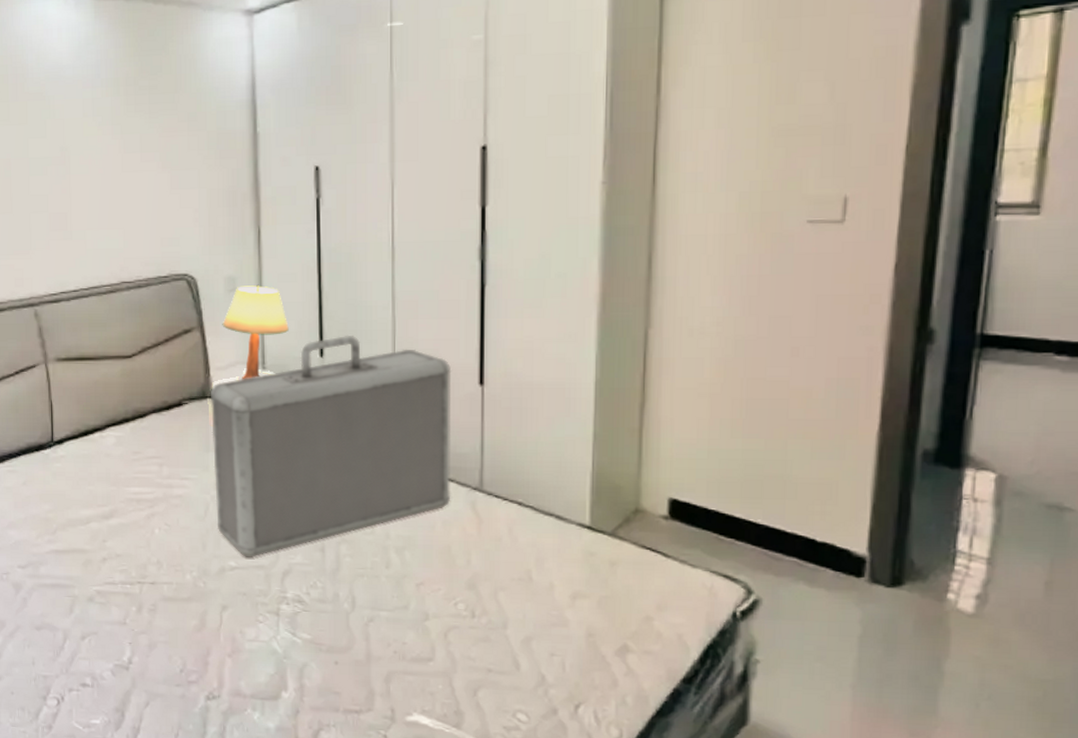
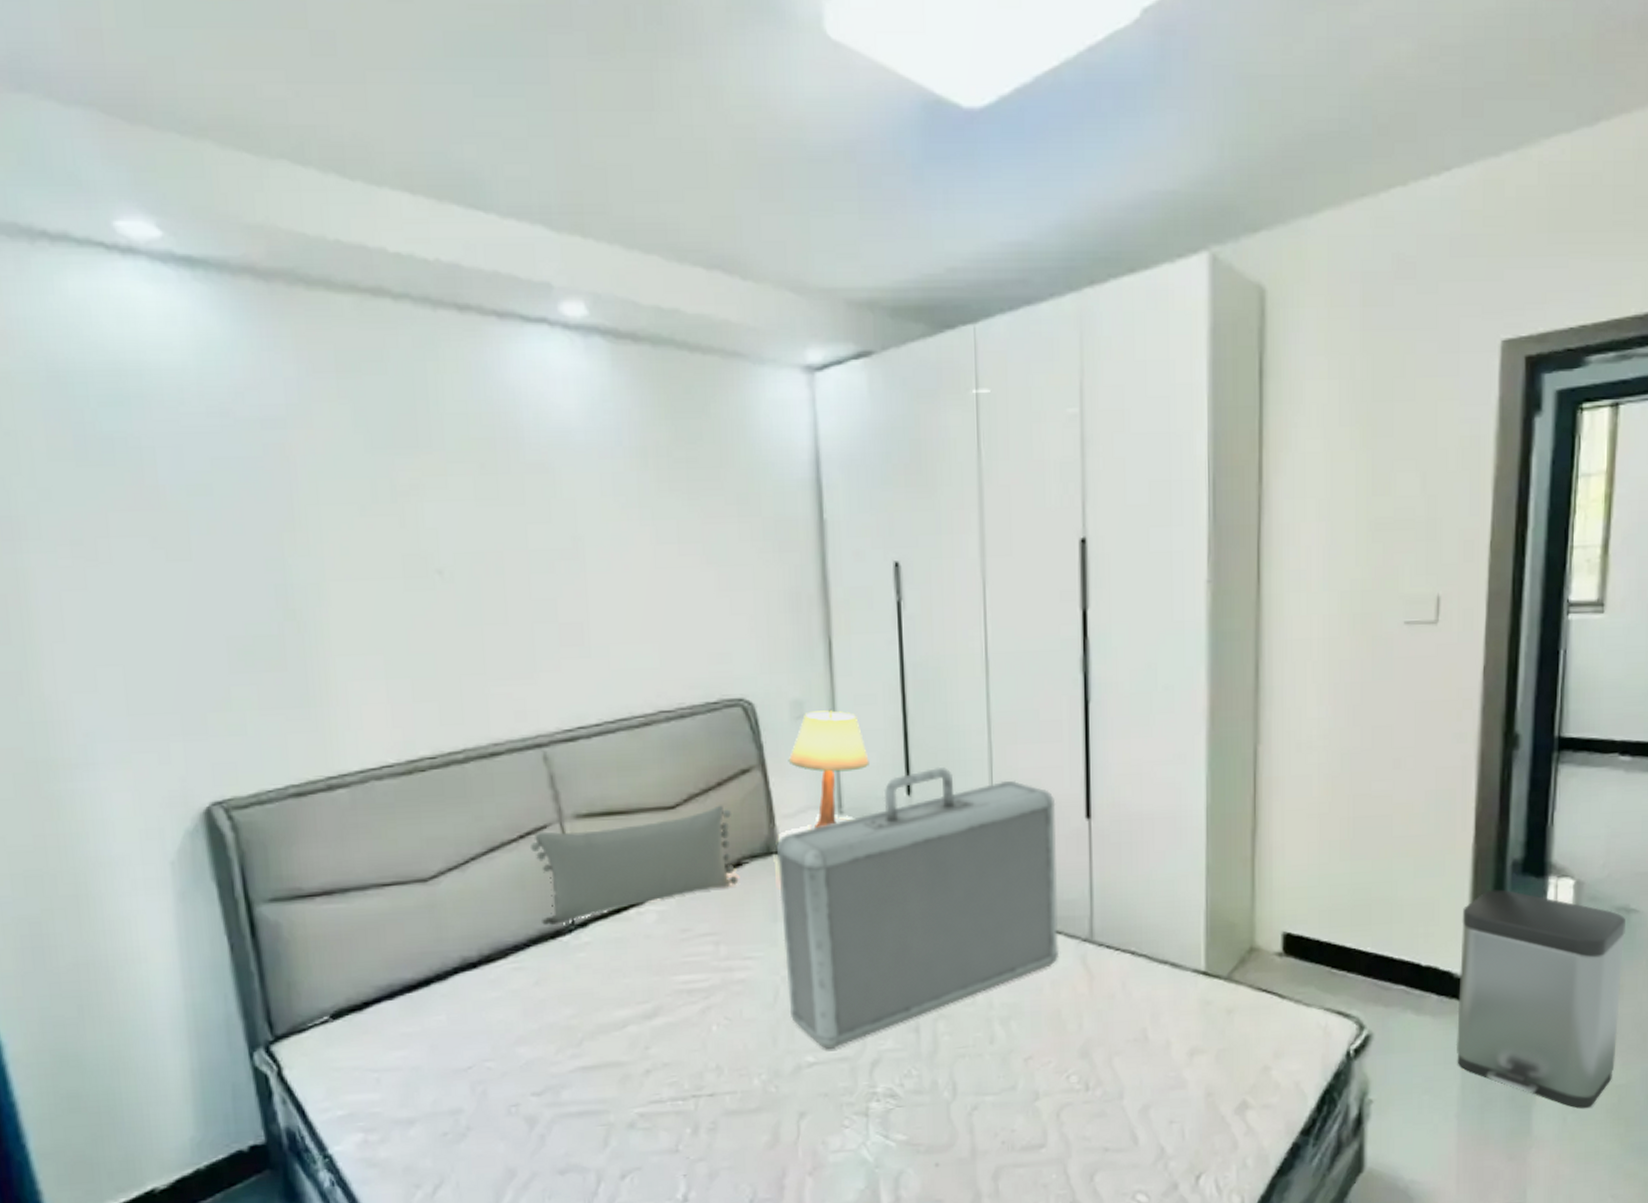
pillow: none [22,357,180,441] -> present [529,805,739,926]
pedal bin: none [852,476,1058,697] -> present [1456,889,1625,1109]

